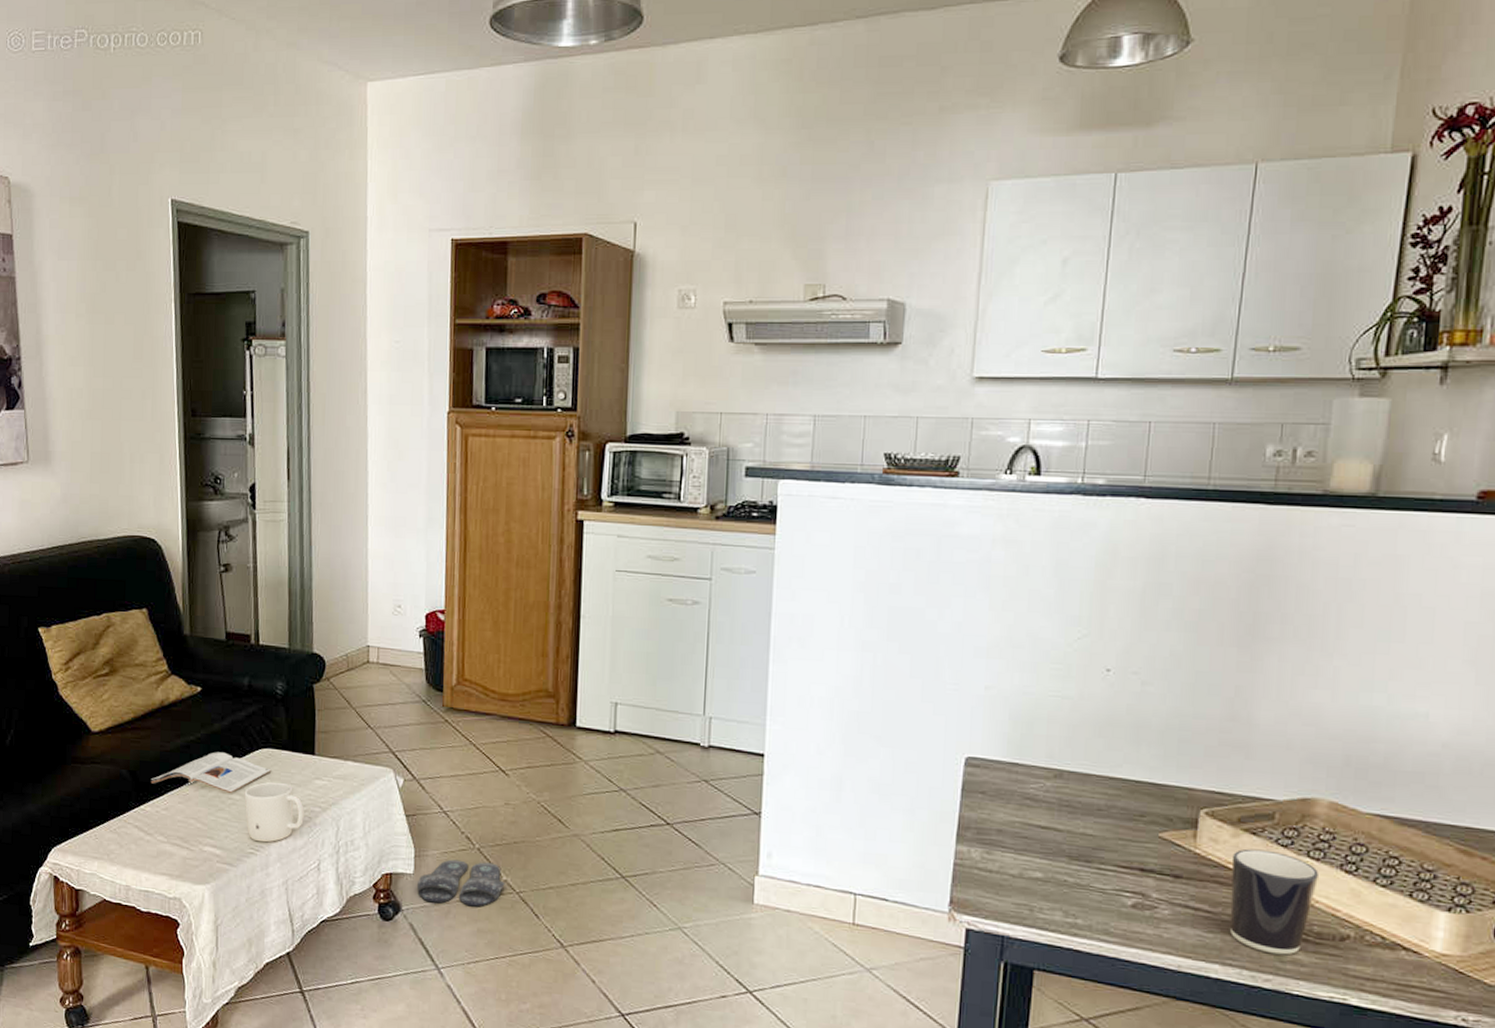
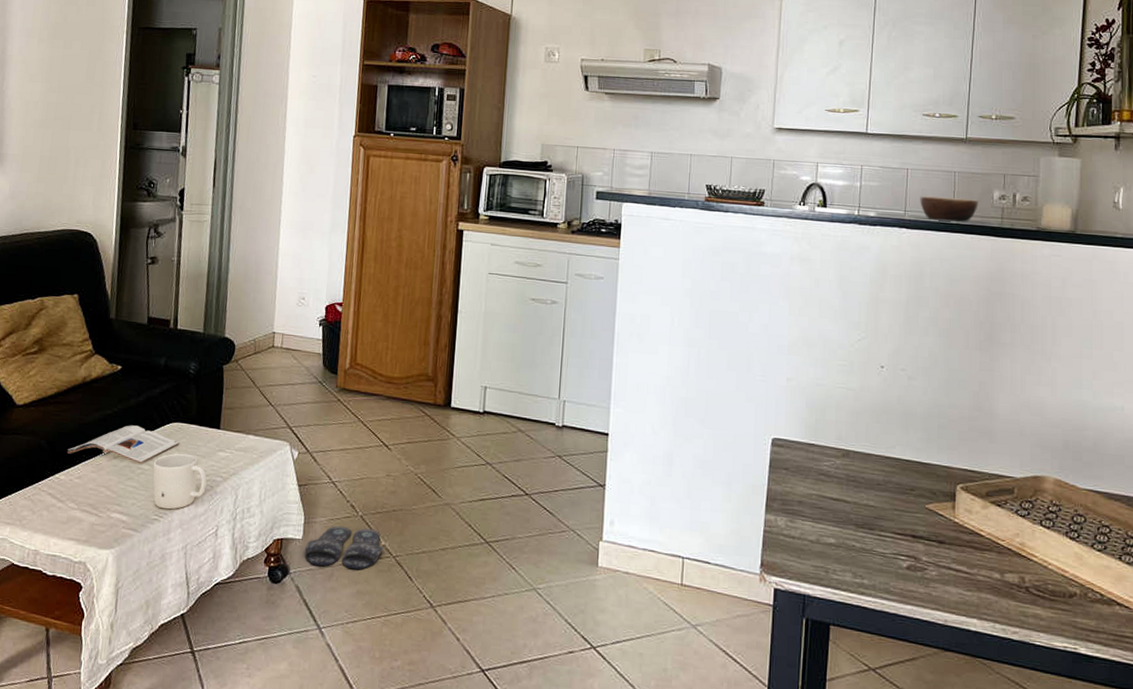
bowl: none [1165,456,1245,488] -> present [920,196,979,223]
mug: present [1229,848,1319,955] -> none [983,518,1050,611]

